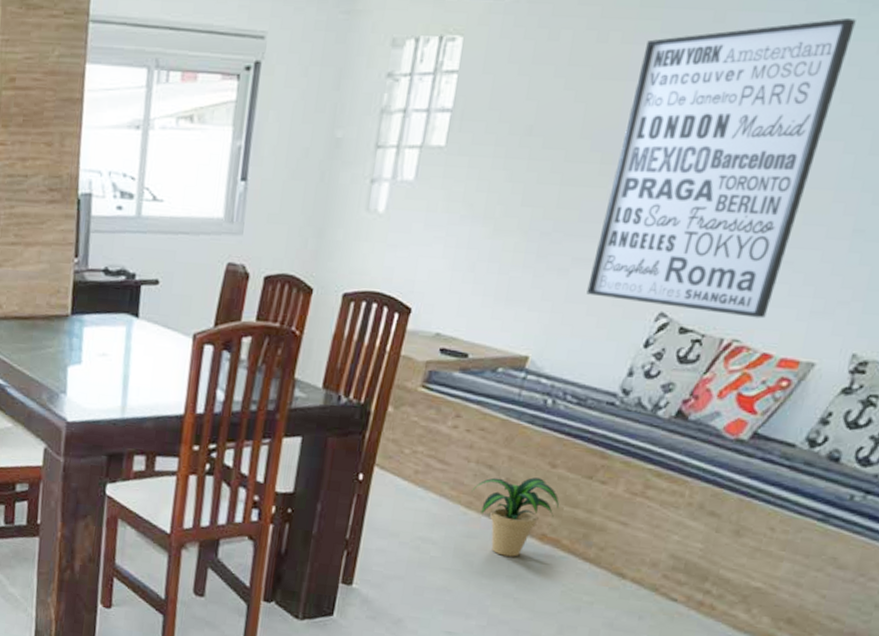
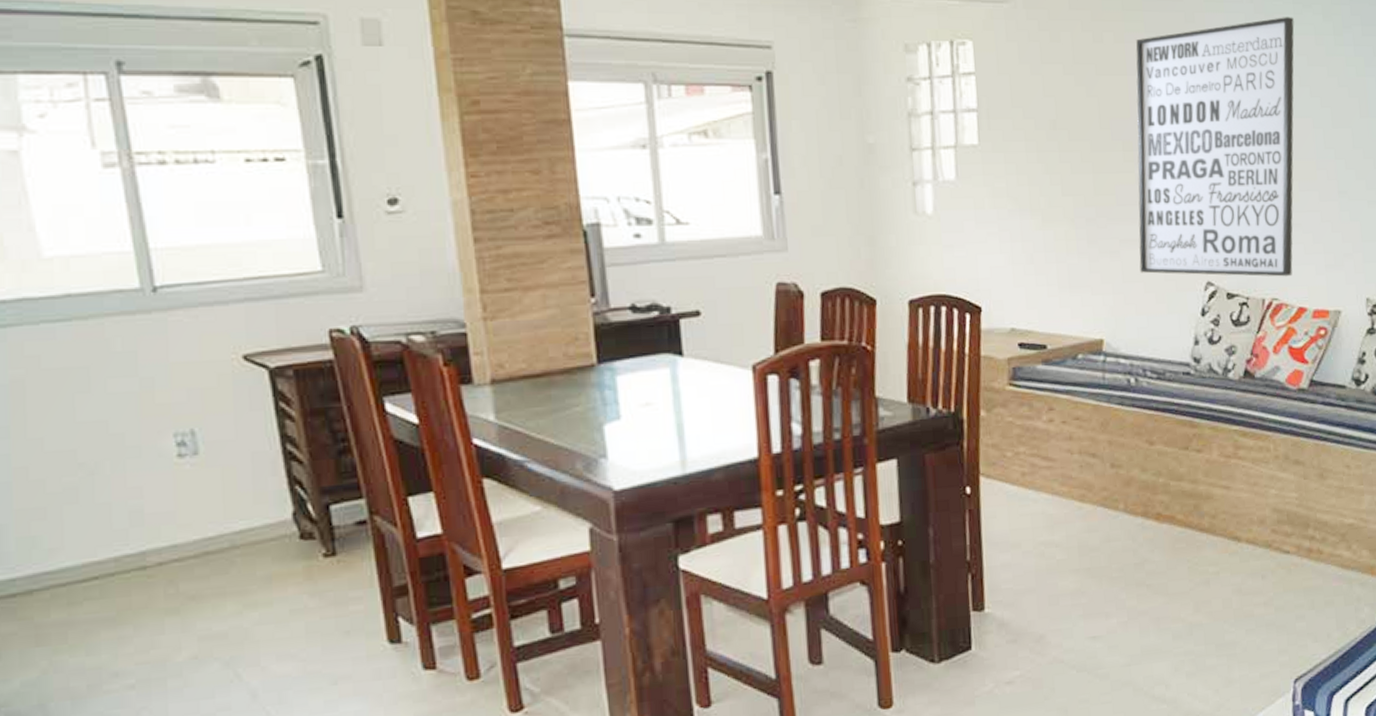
potted plant: present [471,477,560,557] -> none [1081,457,1166,544]

